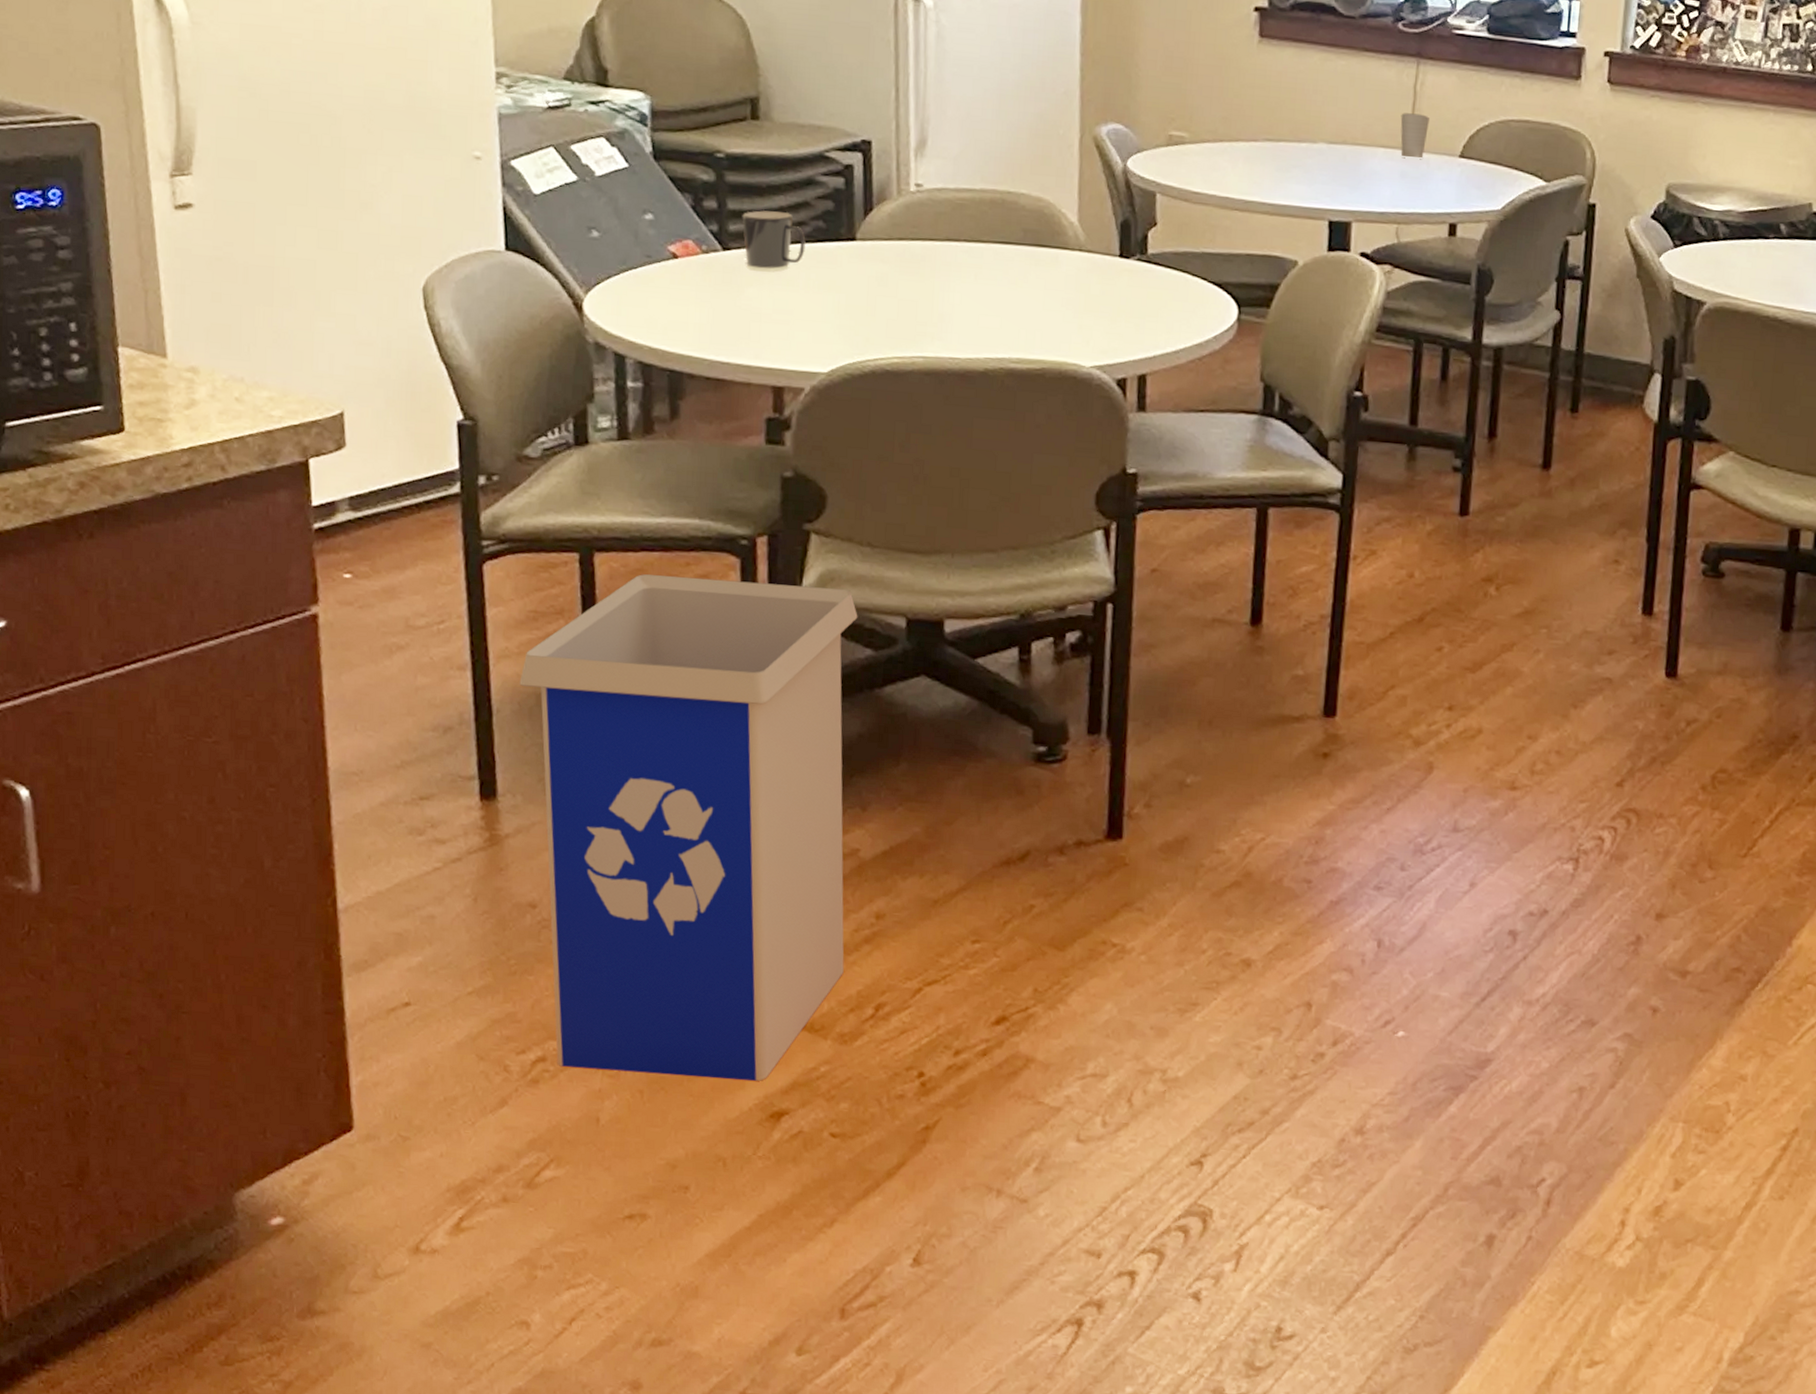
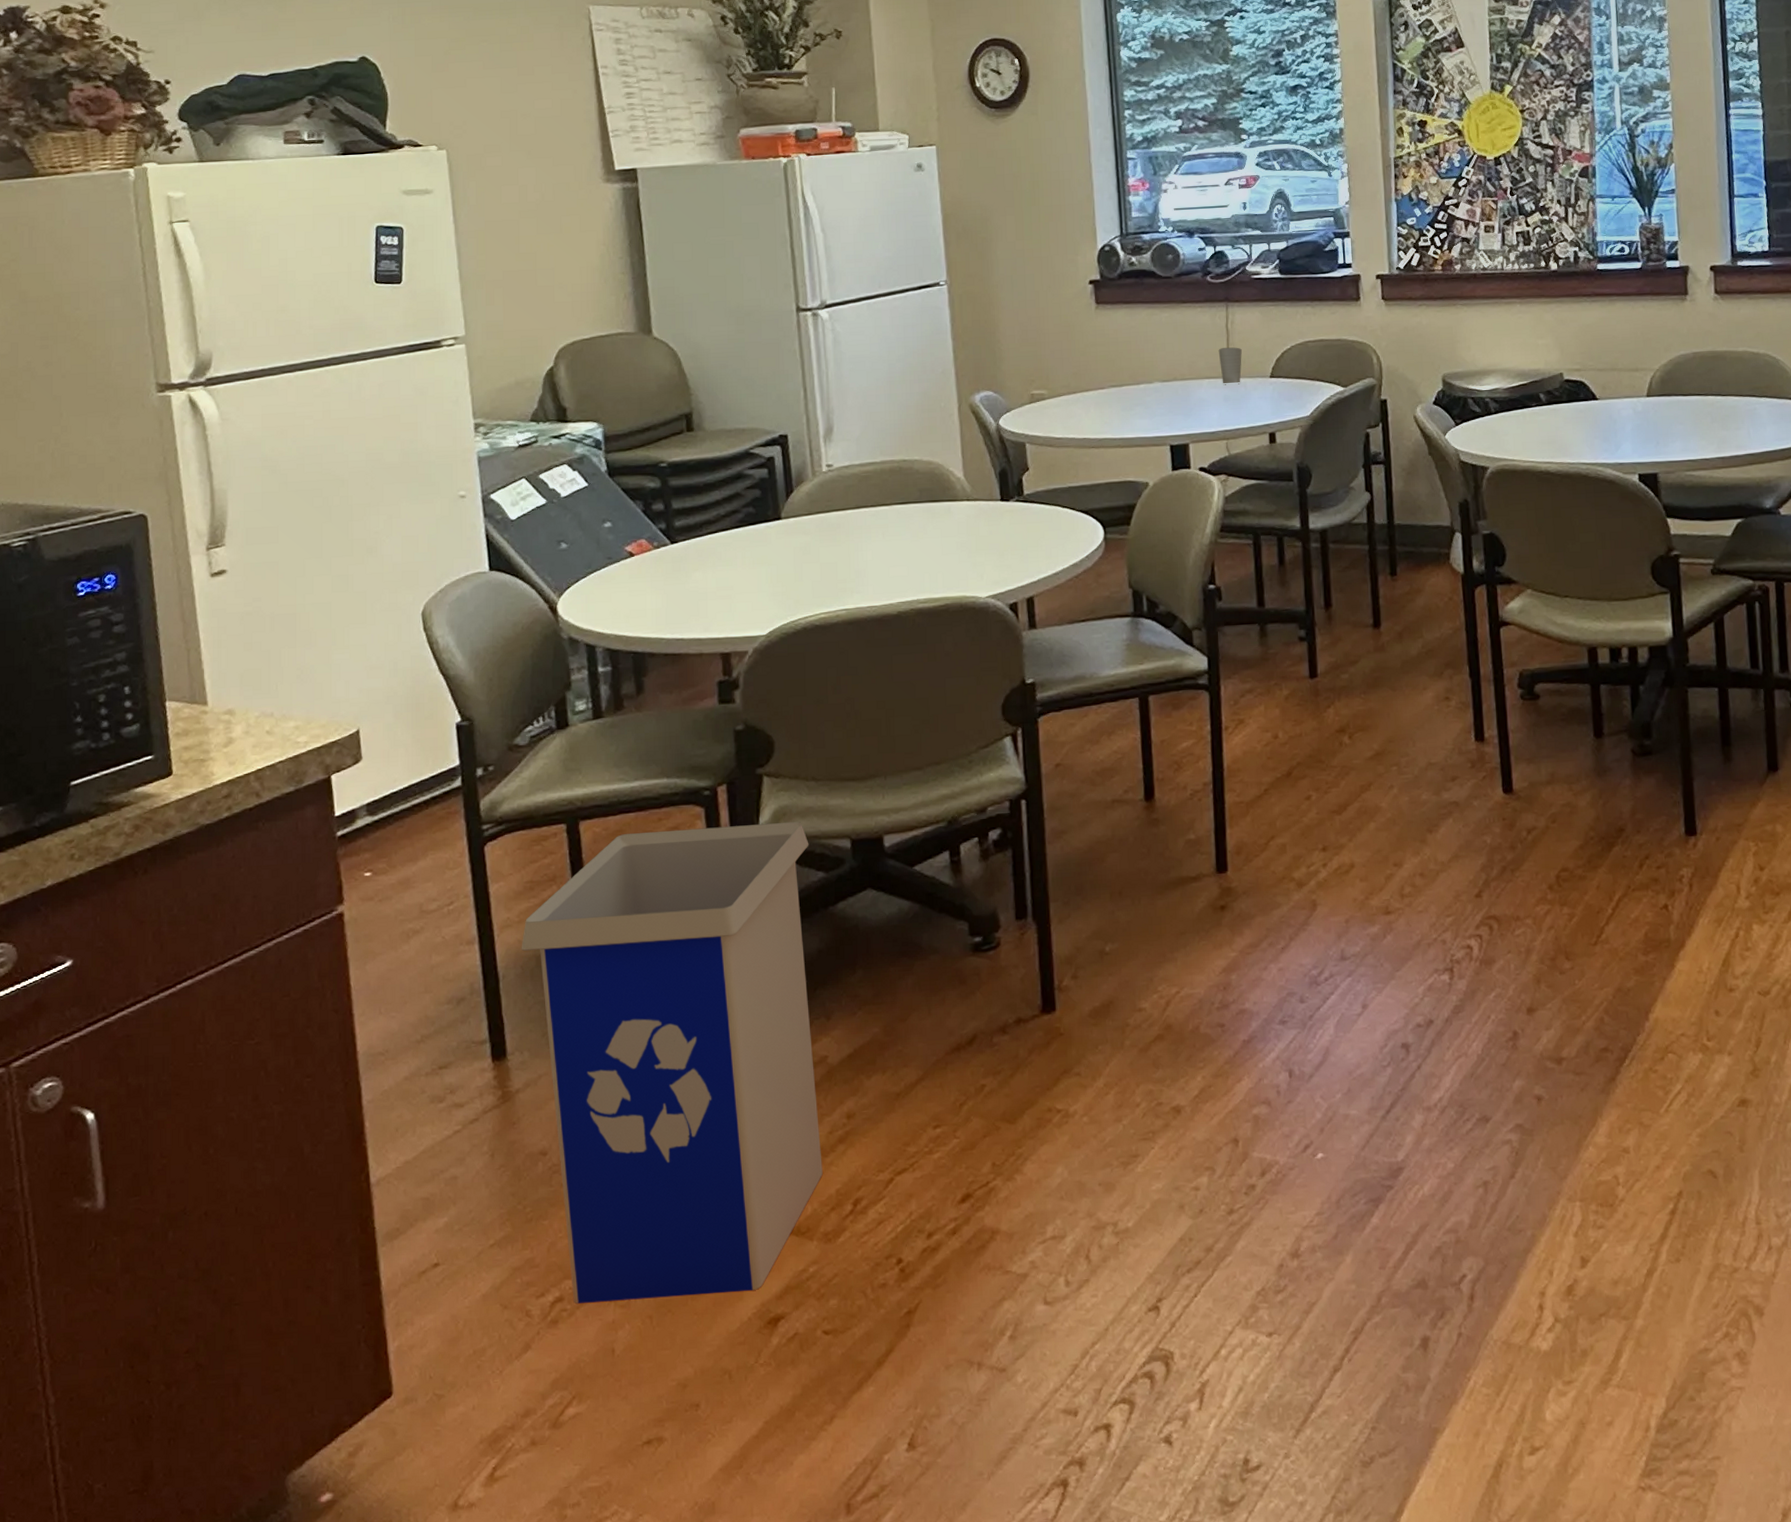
mug: present [742,210,806,273] -> none [685,504,740,558]

